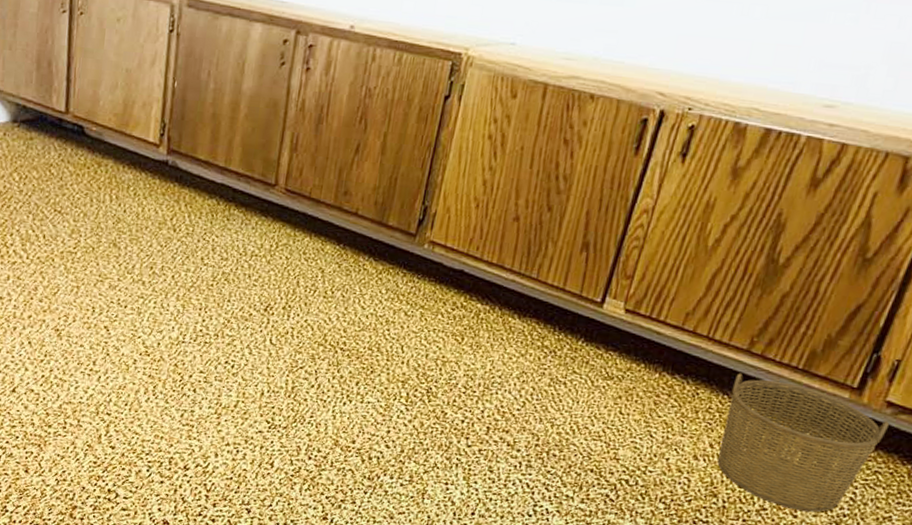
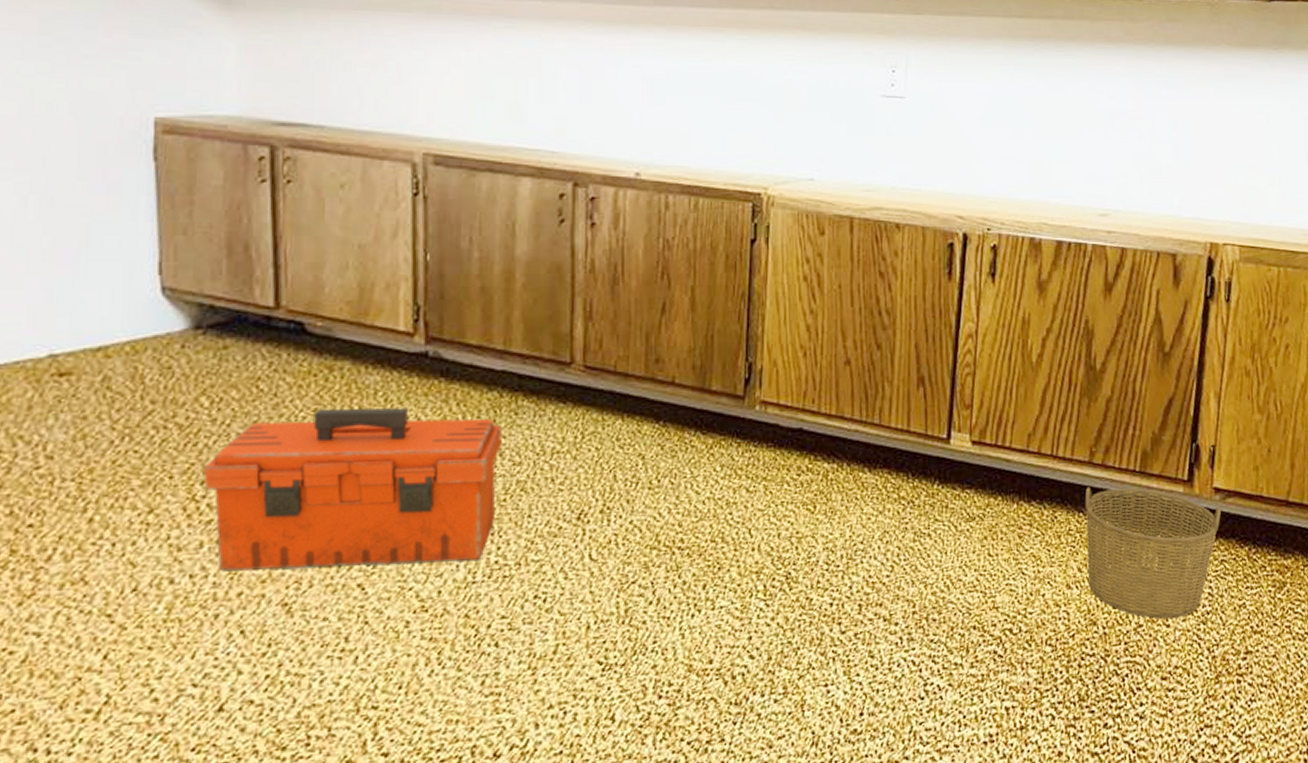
toolbox: none [12,193,217,326] -> present [204,408,502,572]

